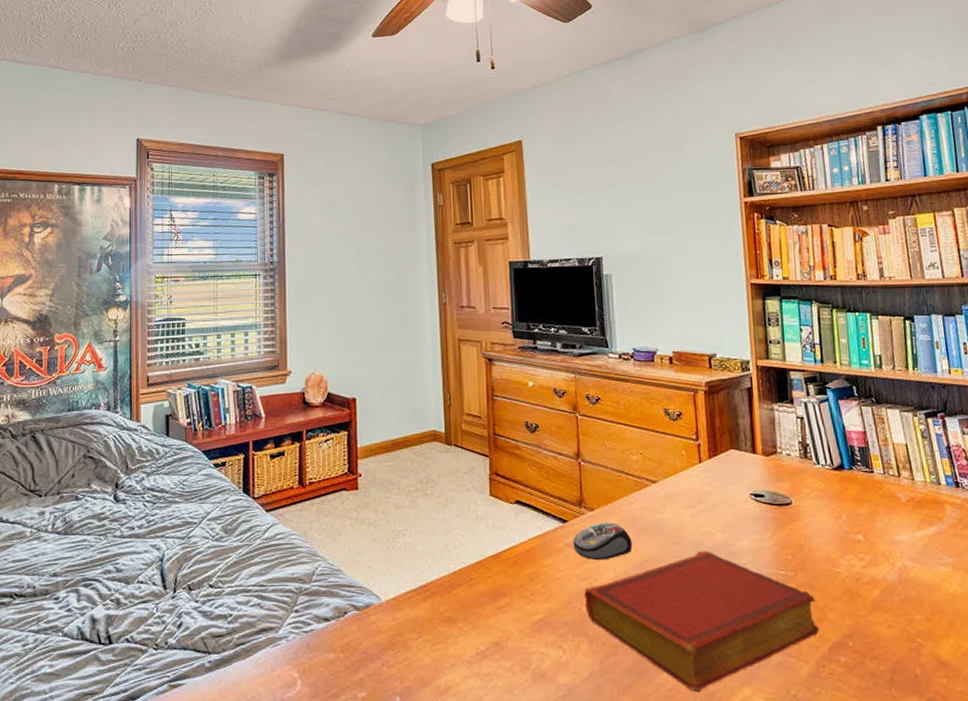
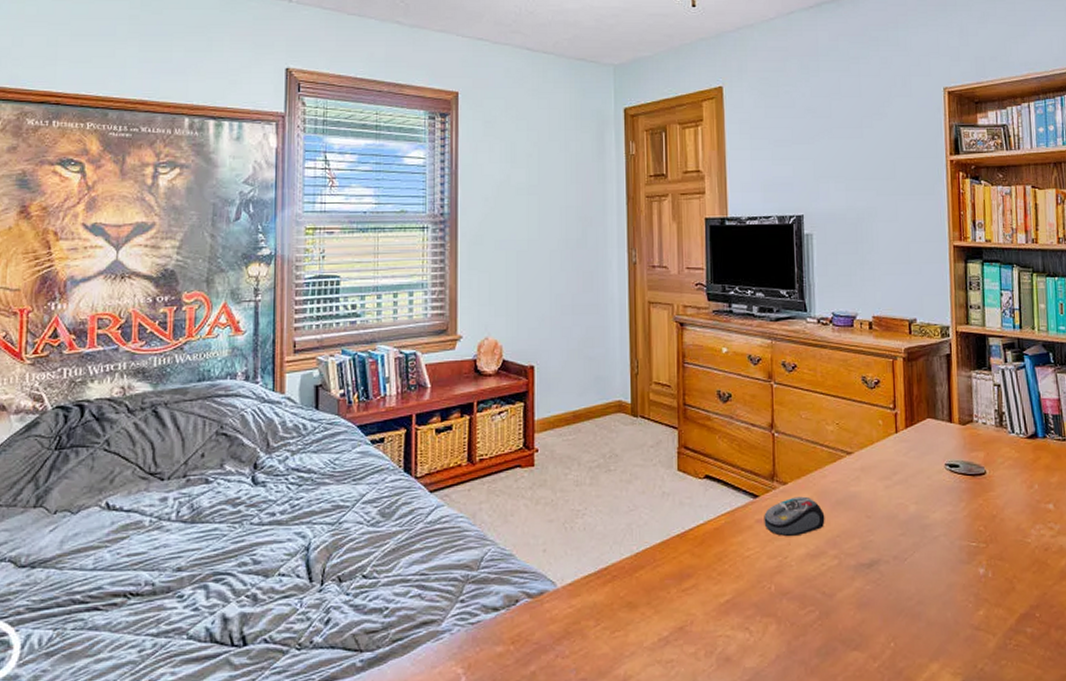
book: present [584,550,820,693] -> none [774,524,1008,671]

